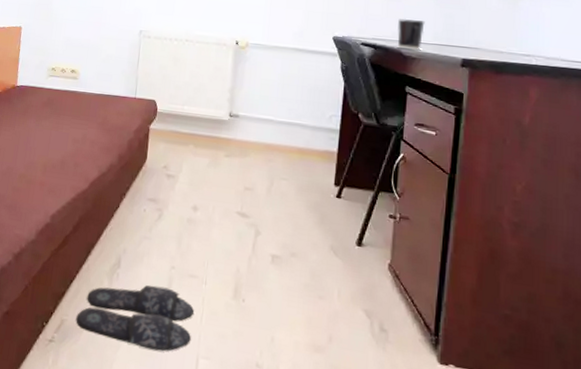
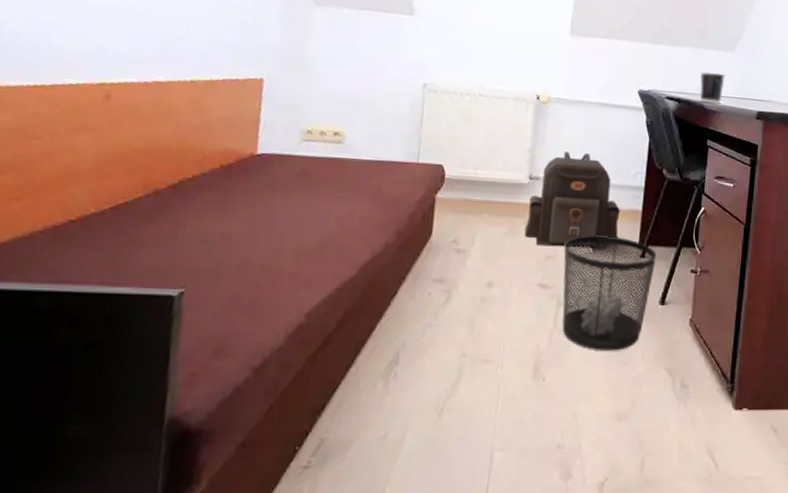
slippers: present [76,285,194,351] -> none [340,379,488,453]
backpack: none [225,93,315,185] -> present [524,151,620,248]
waste bin: none [260,171,353,284] -> present [562,235,657,351]

